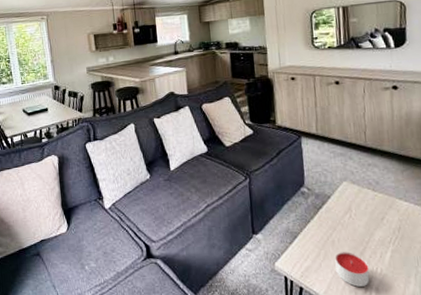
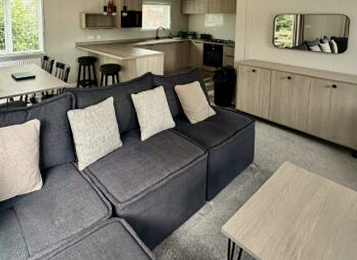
candle: present [335,252,370,287] -> none [271,220,298,250]

